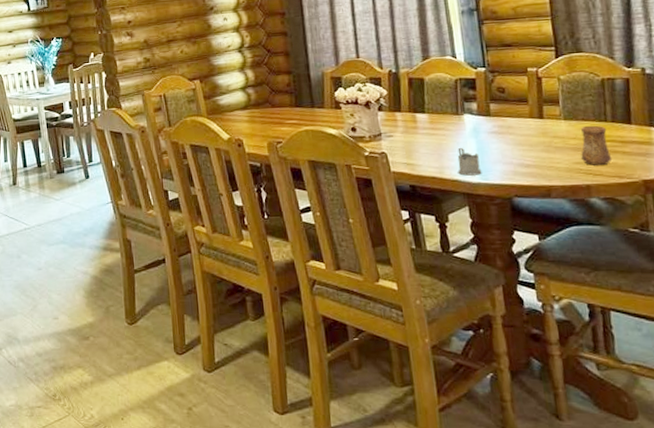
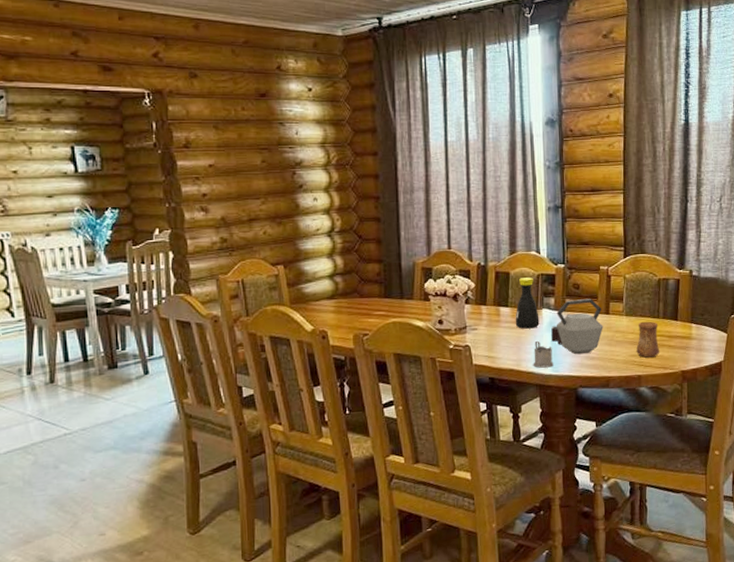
bottle: none [433,82,462,135] -> present [515,277,540,329]
kettle: none [475,103,538,162] -> present [551,299,603,355]

